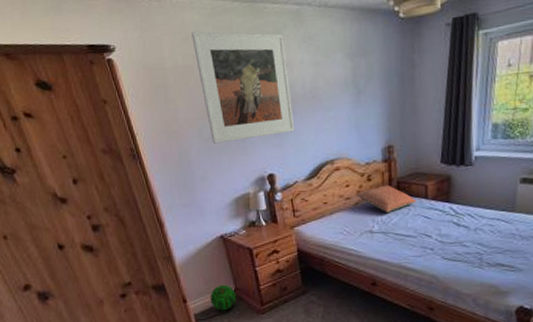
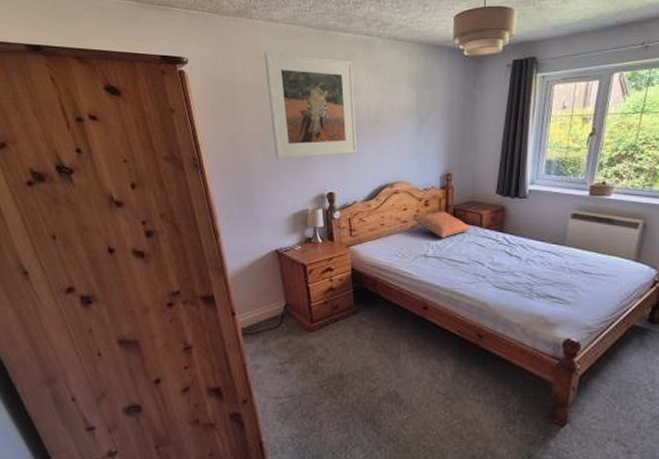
ball: present [210,284,236,311] -> none [259,299,286,326]

